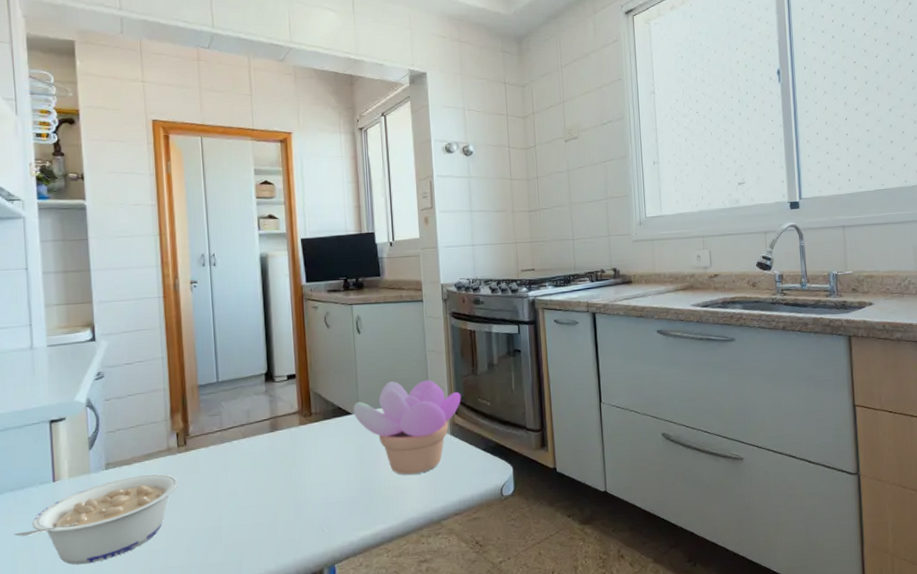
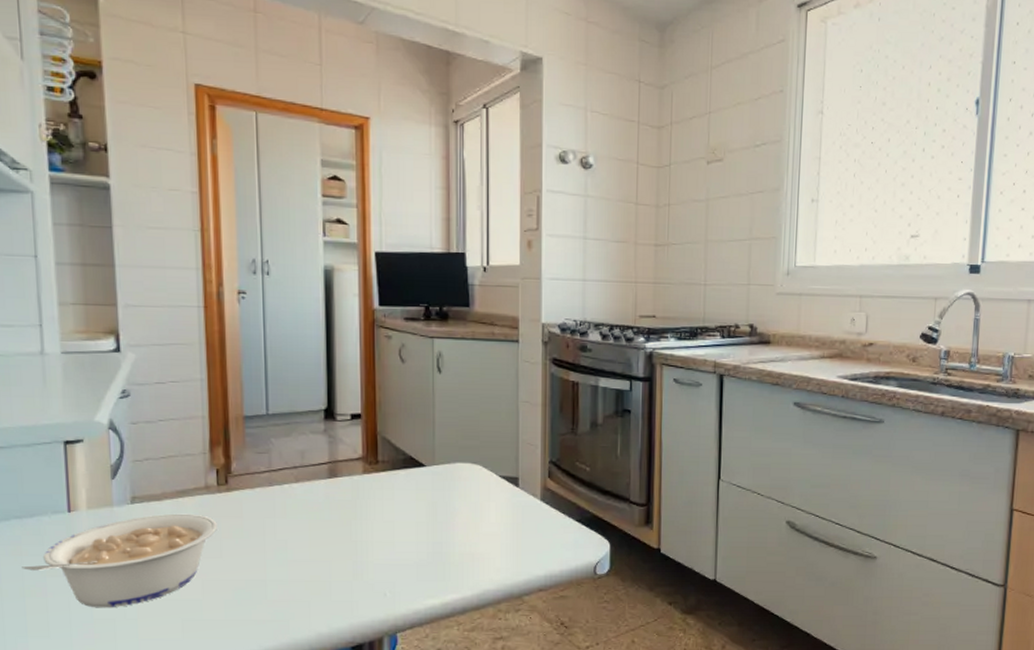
succulent plant: present [353,380,461,475] -> none [428,433,556,541]

